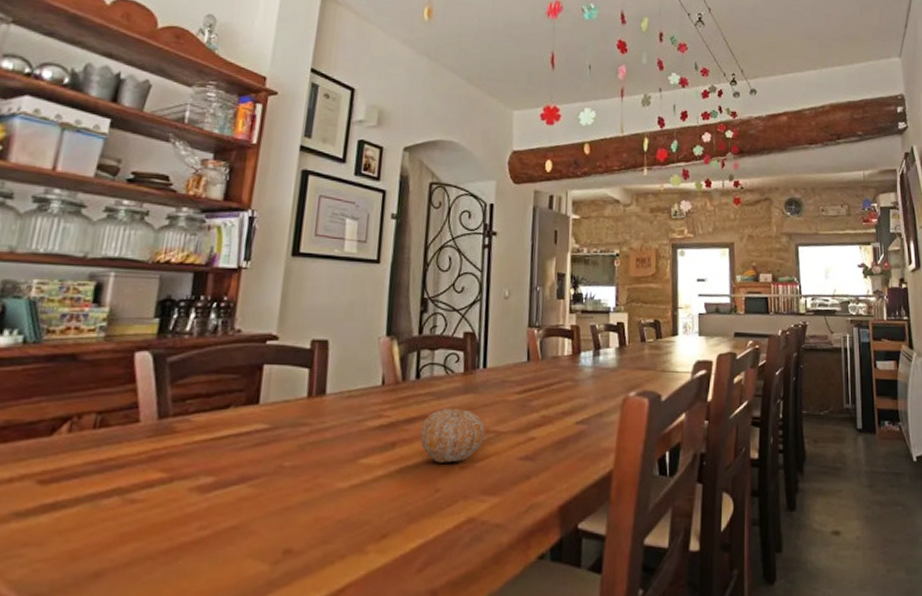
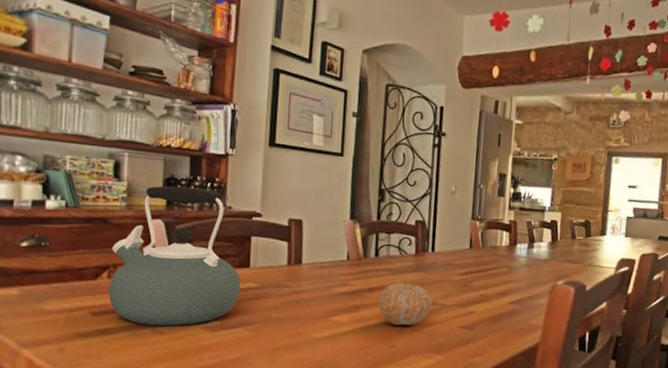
kettle: none [66,308,247,492] -> present [108,186,241,327]

